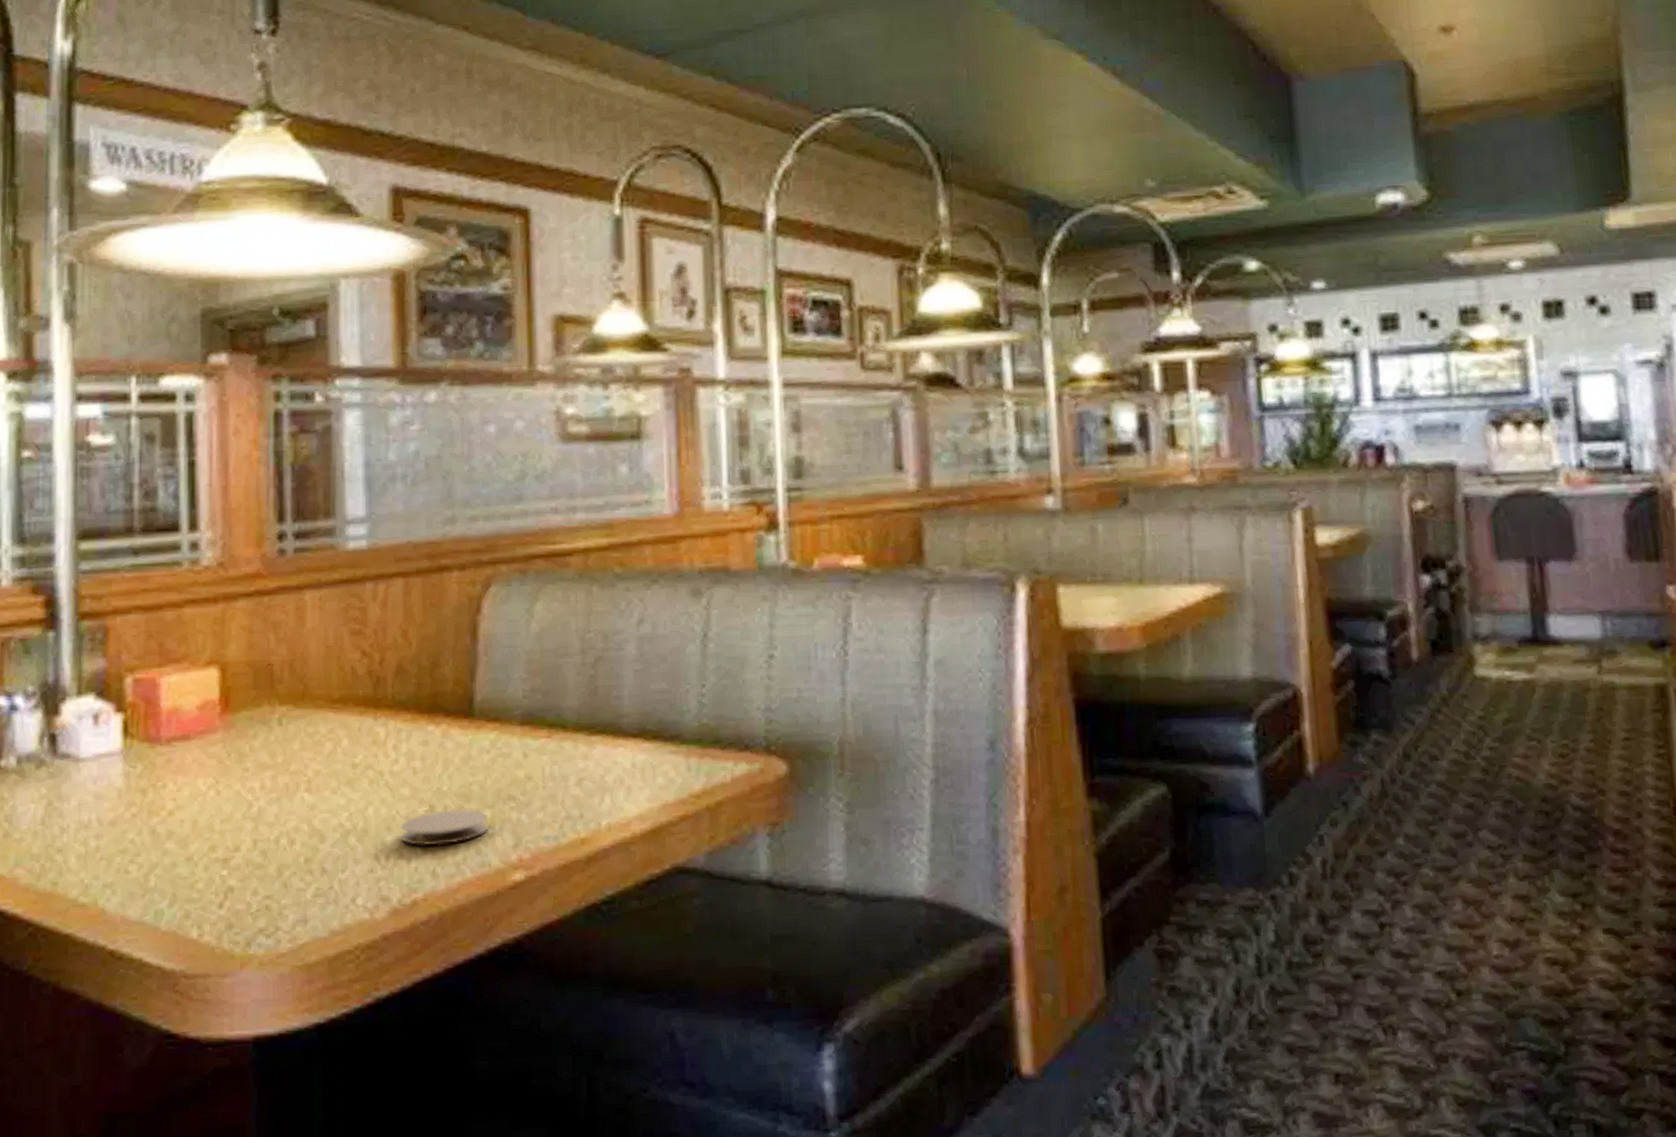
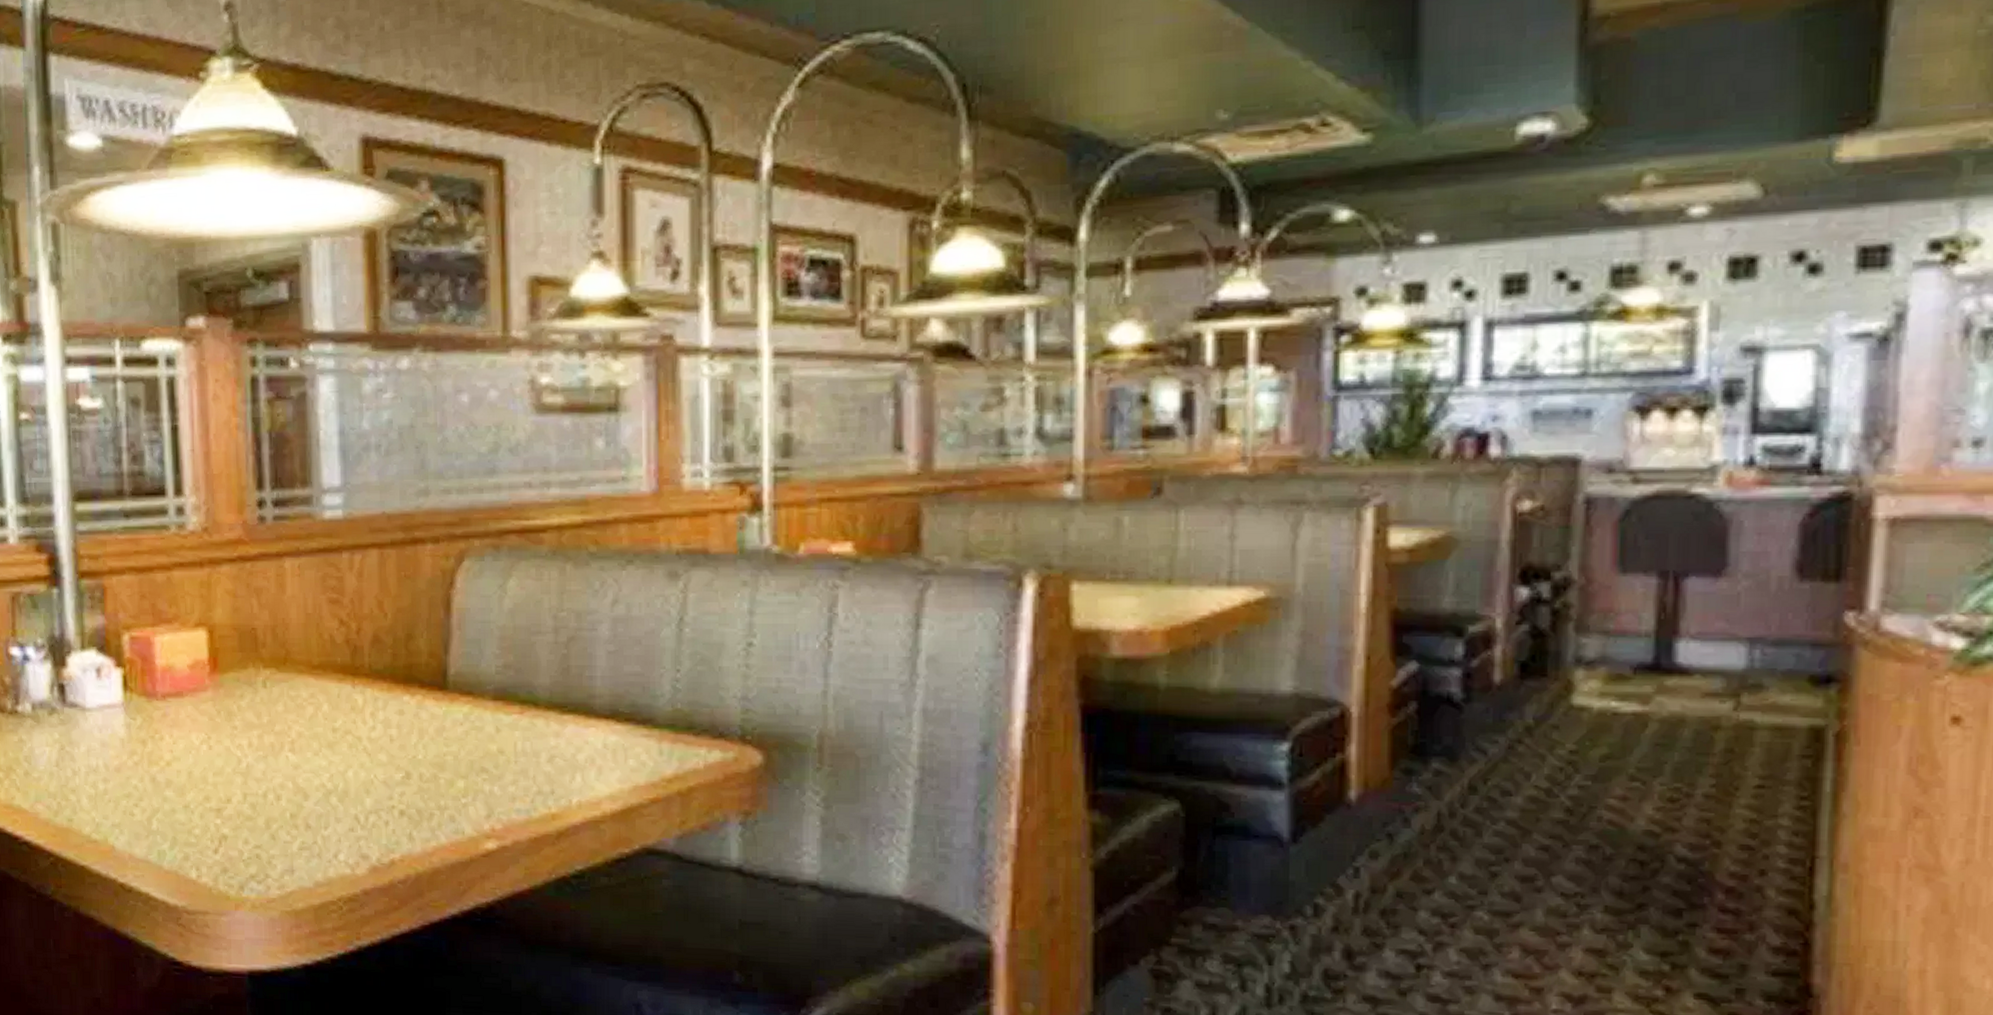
coaster: present [400,809,489,846] -> none [378,777,462,811]

